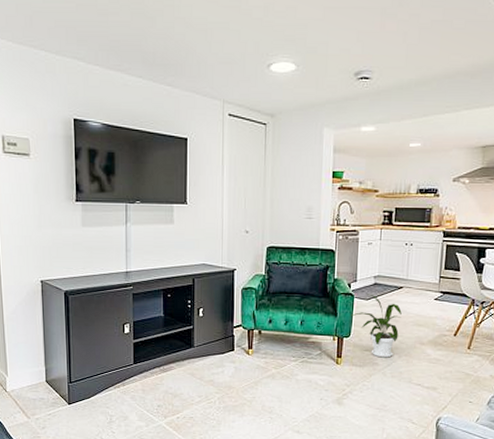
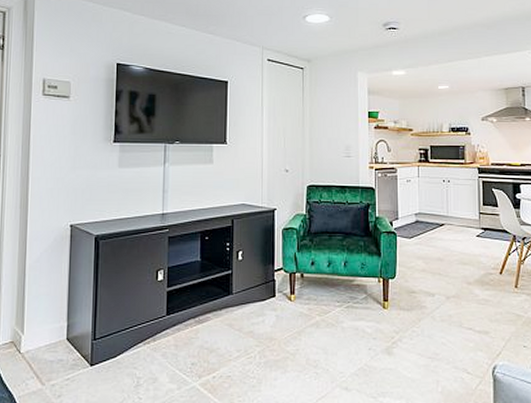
house plant: present [350,293,402,358] -> none [394,232,445,300]

